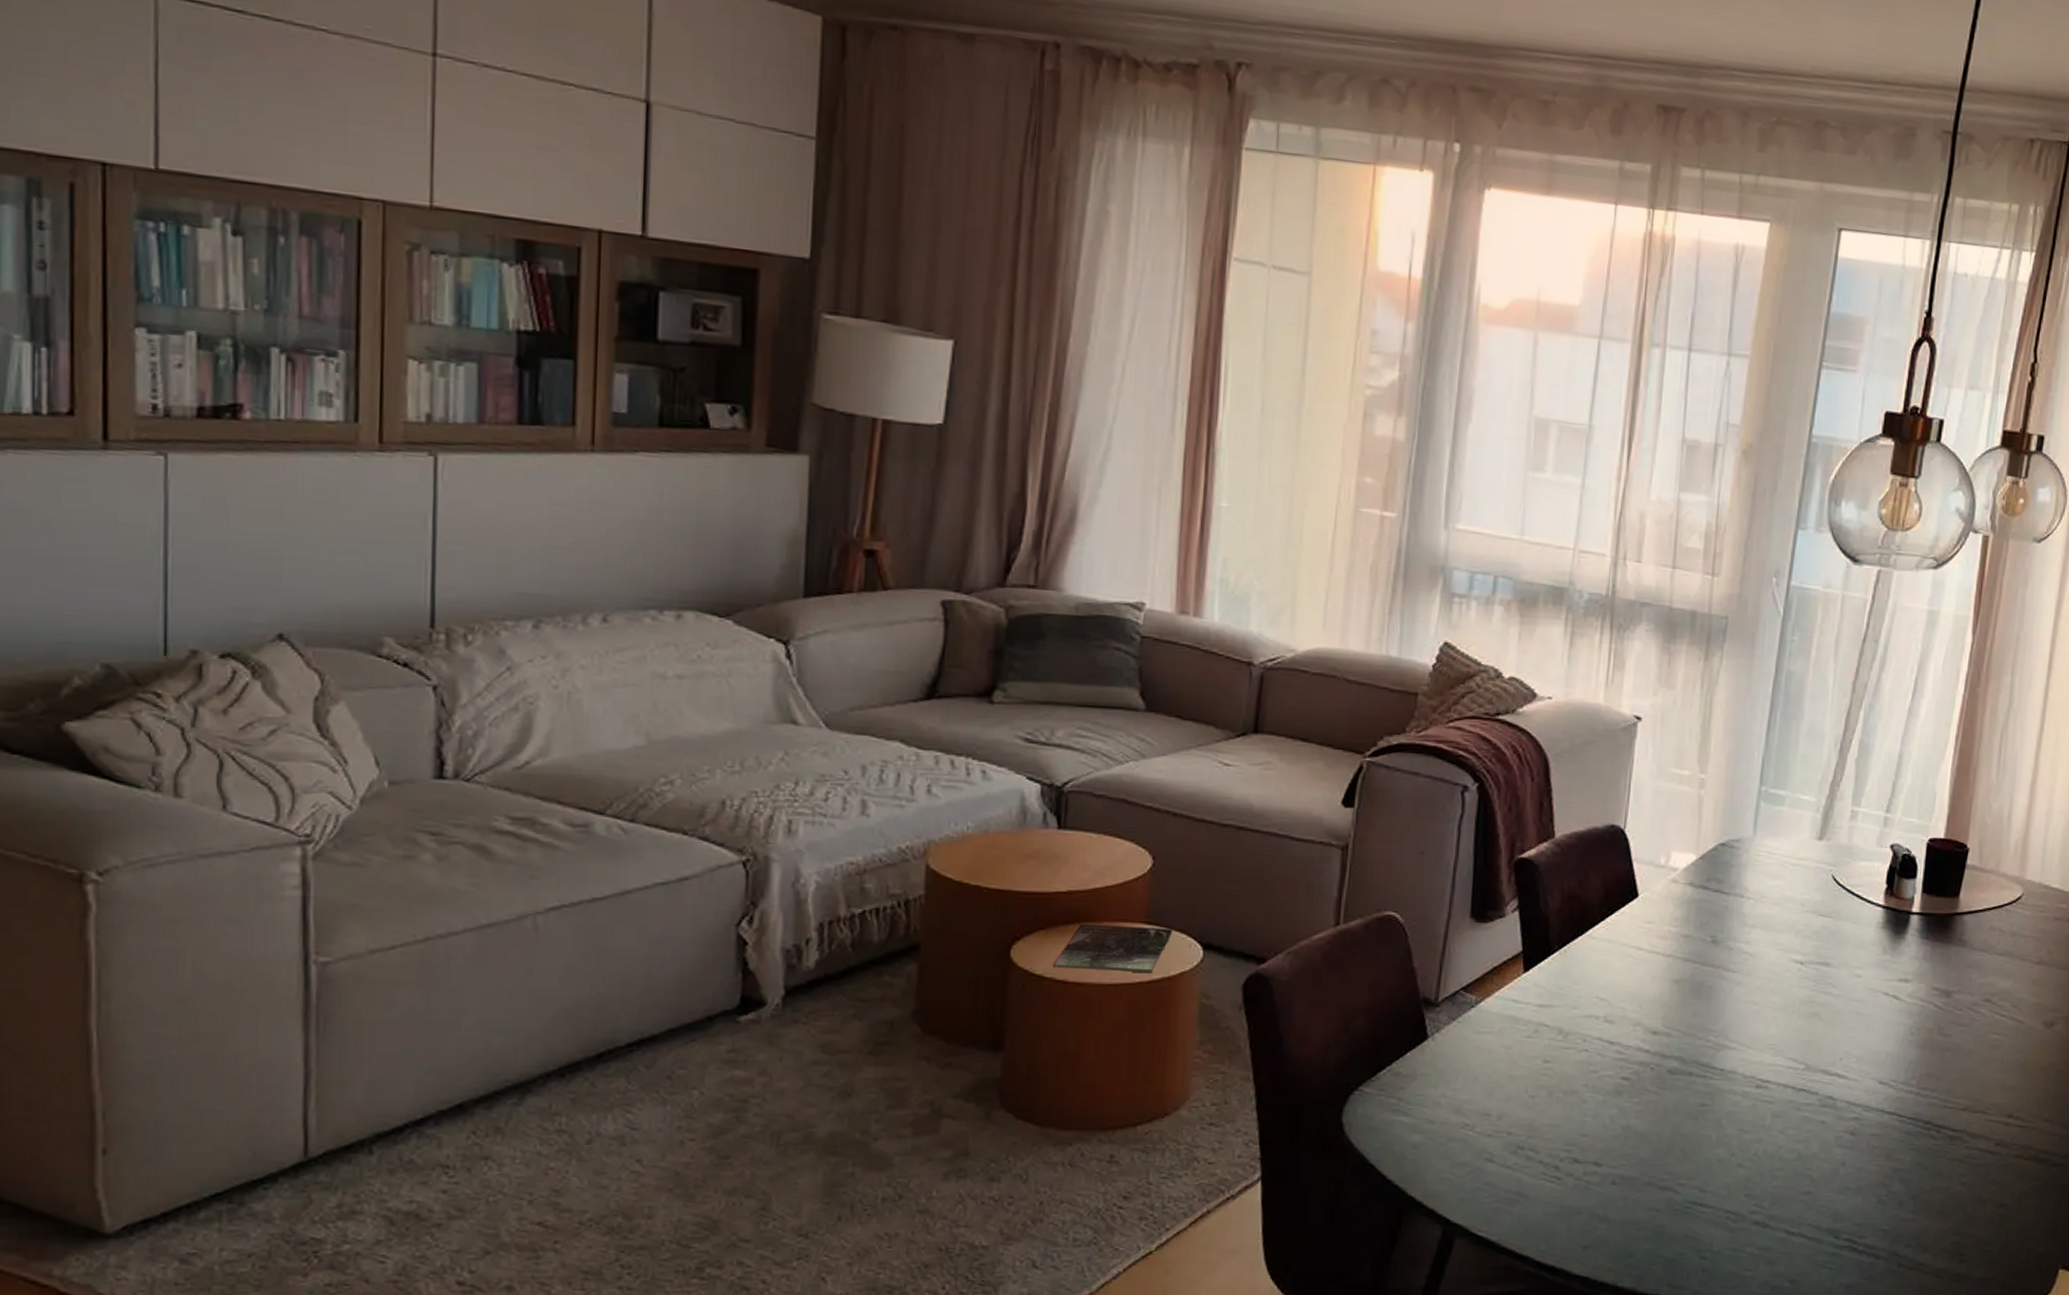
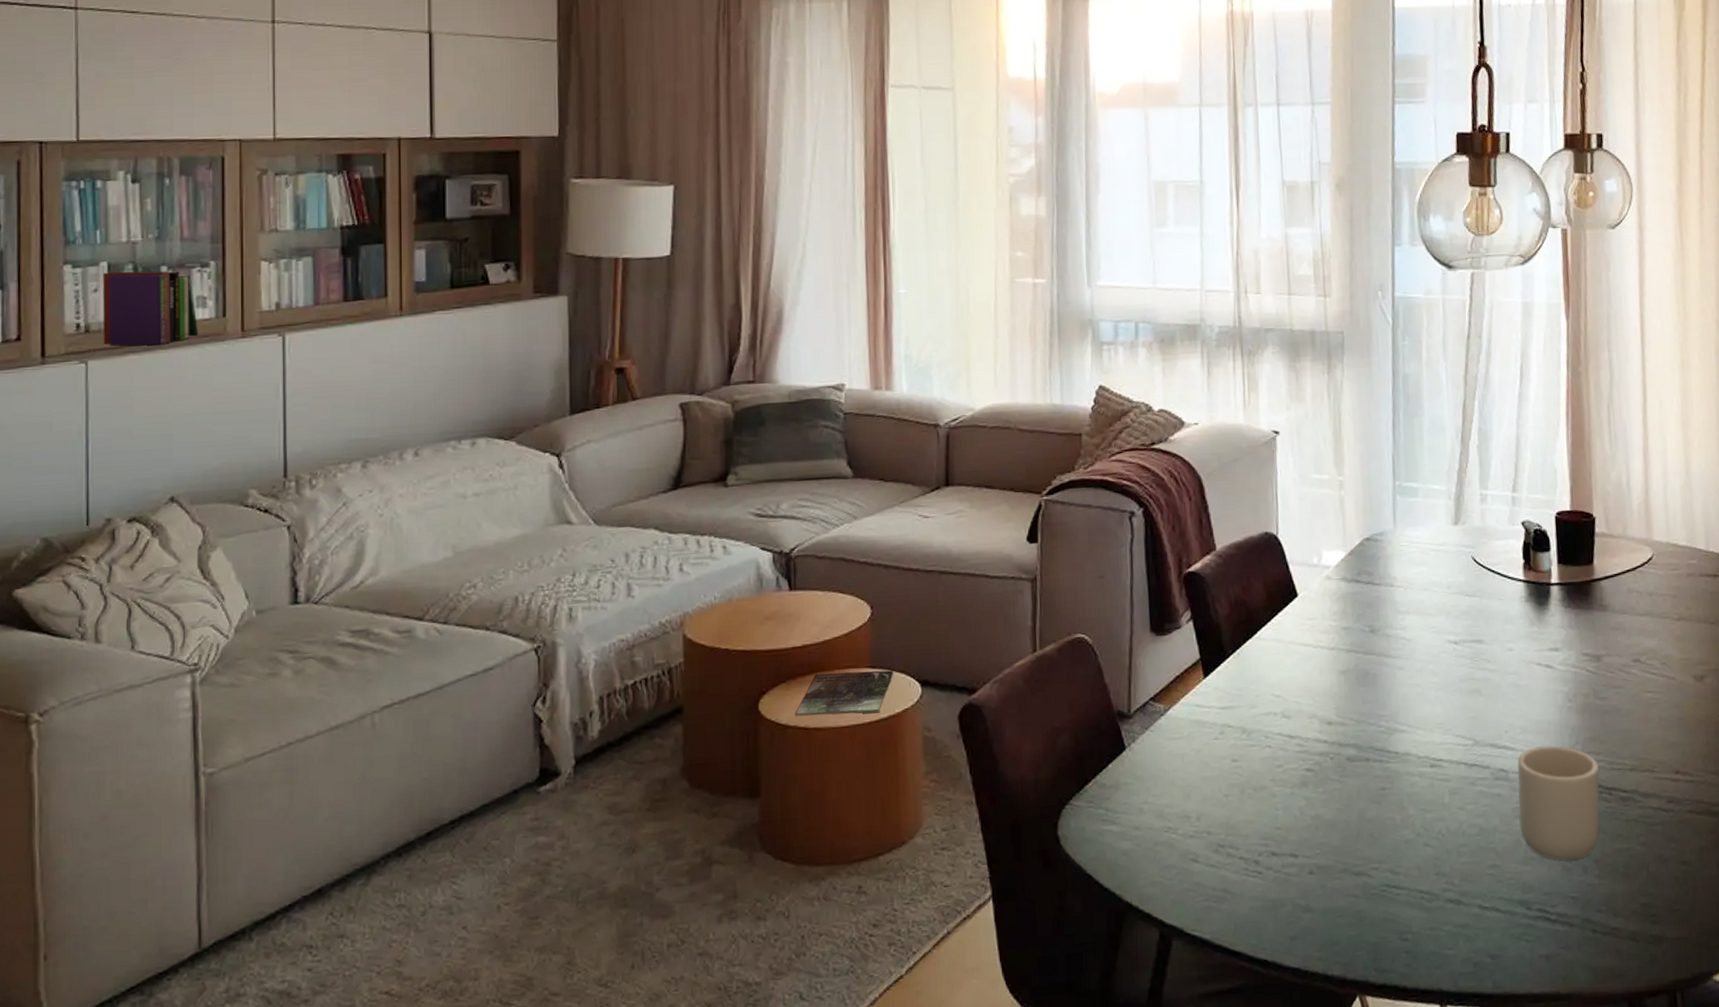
books: none [189,344,321,446] -> present [102,271,199,346]
mug: none [1840,1076,1932,1194] -> present [1517,745,1600,861]

